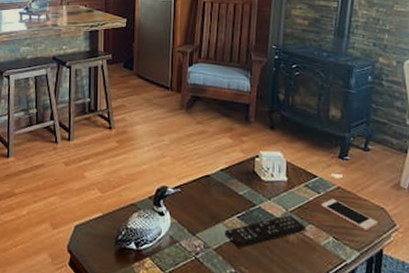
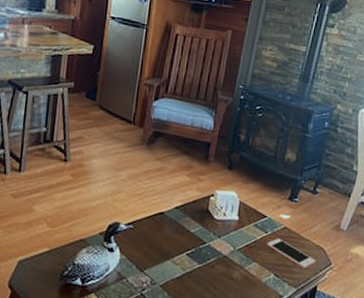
remote control: present [225,215,307,248] -> none [172,253,251,285]

